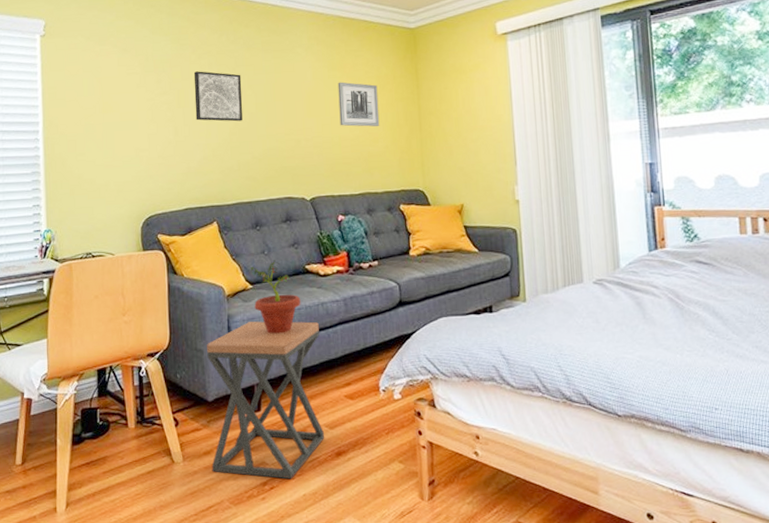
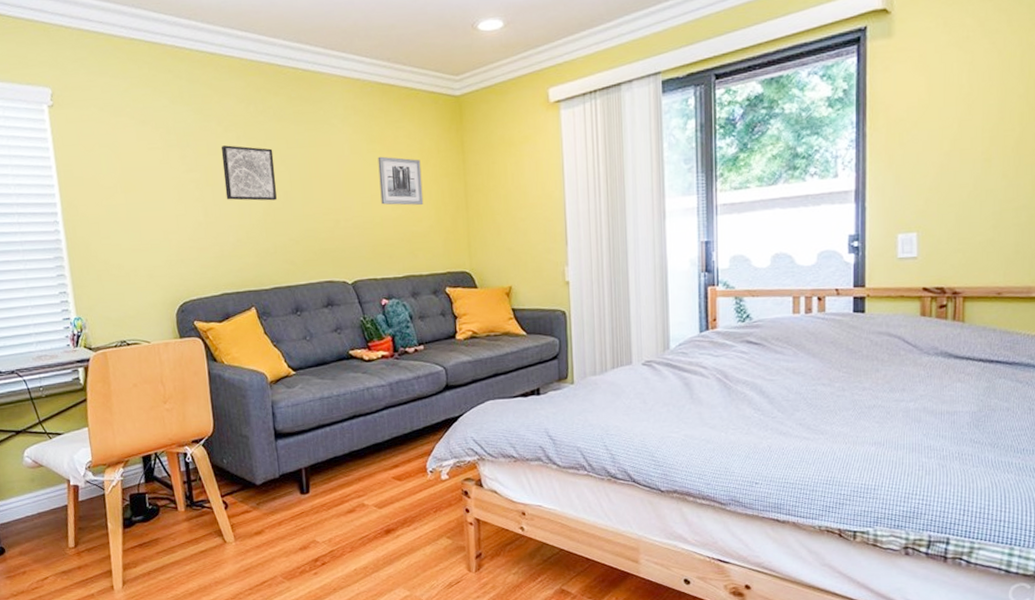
stool: present [207,321,325,479] -> none [252,406,374,556]
potted plant: present [249,260,301,334] -> none [291,346,346,419]

